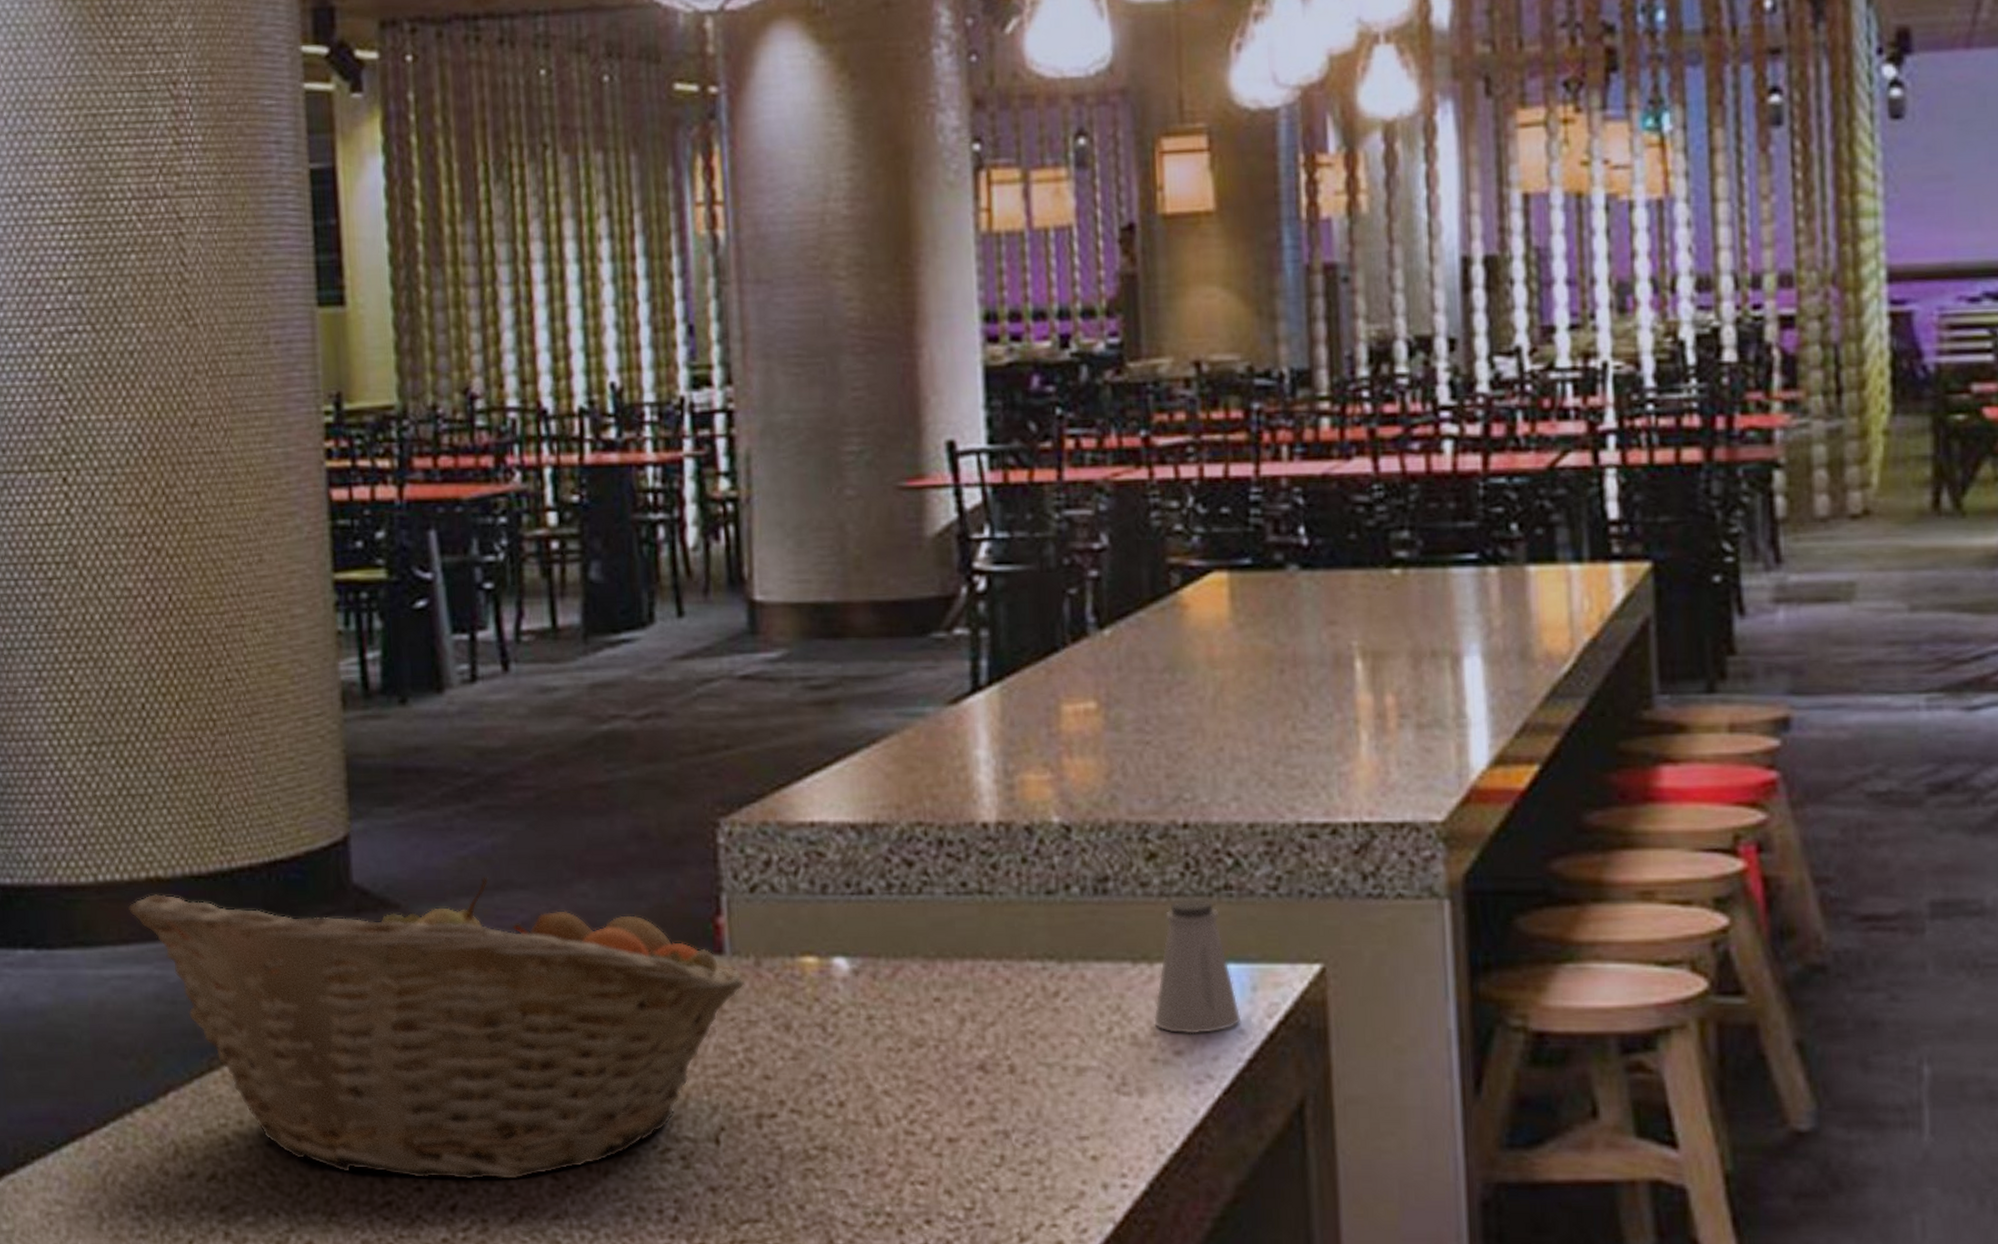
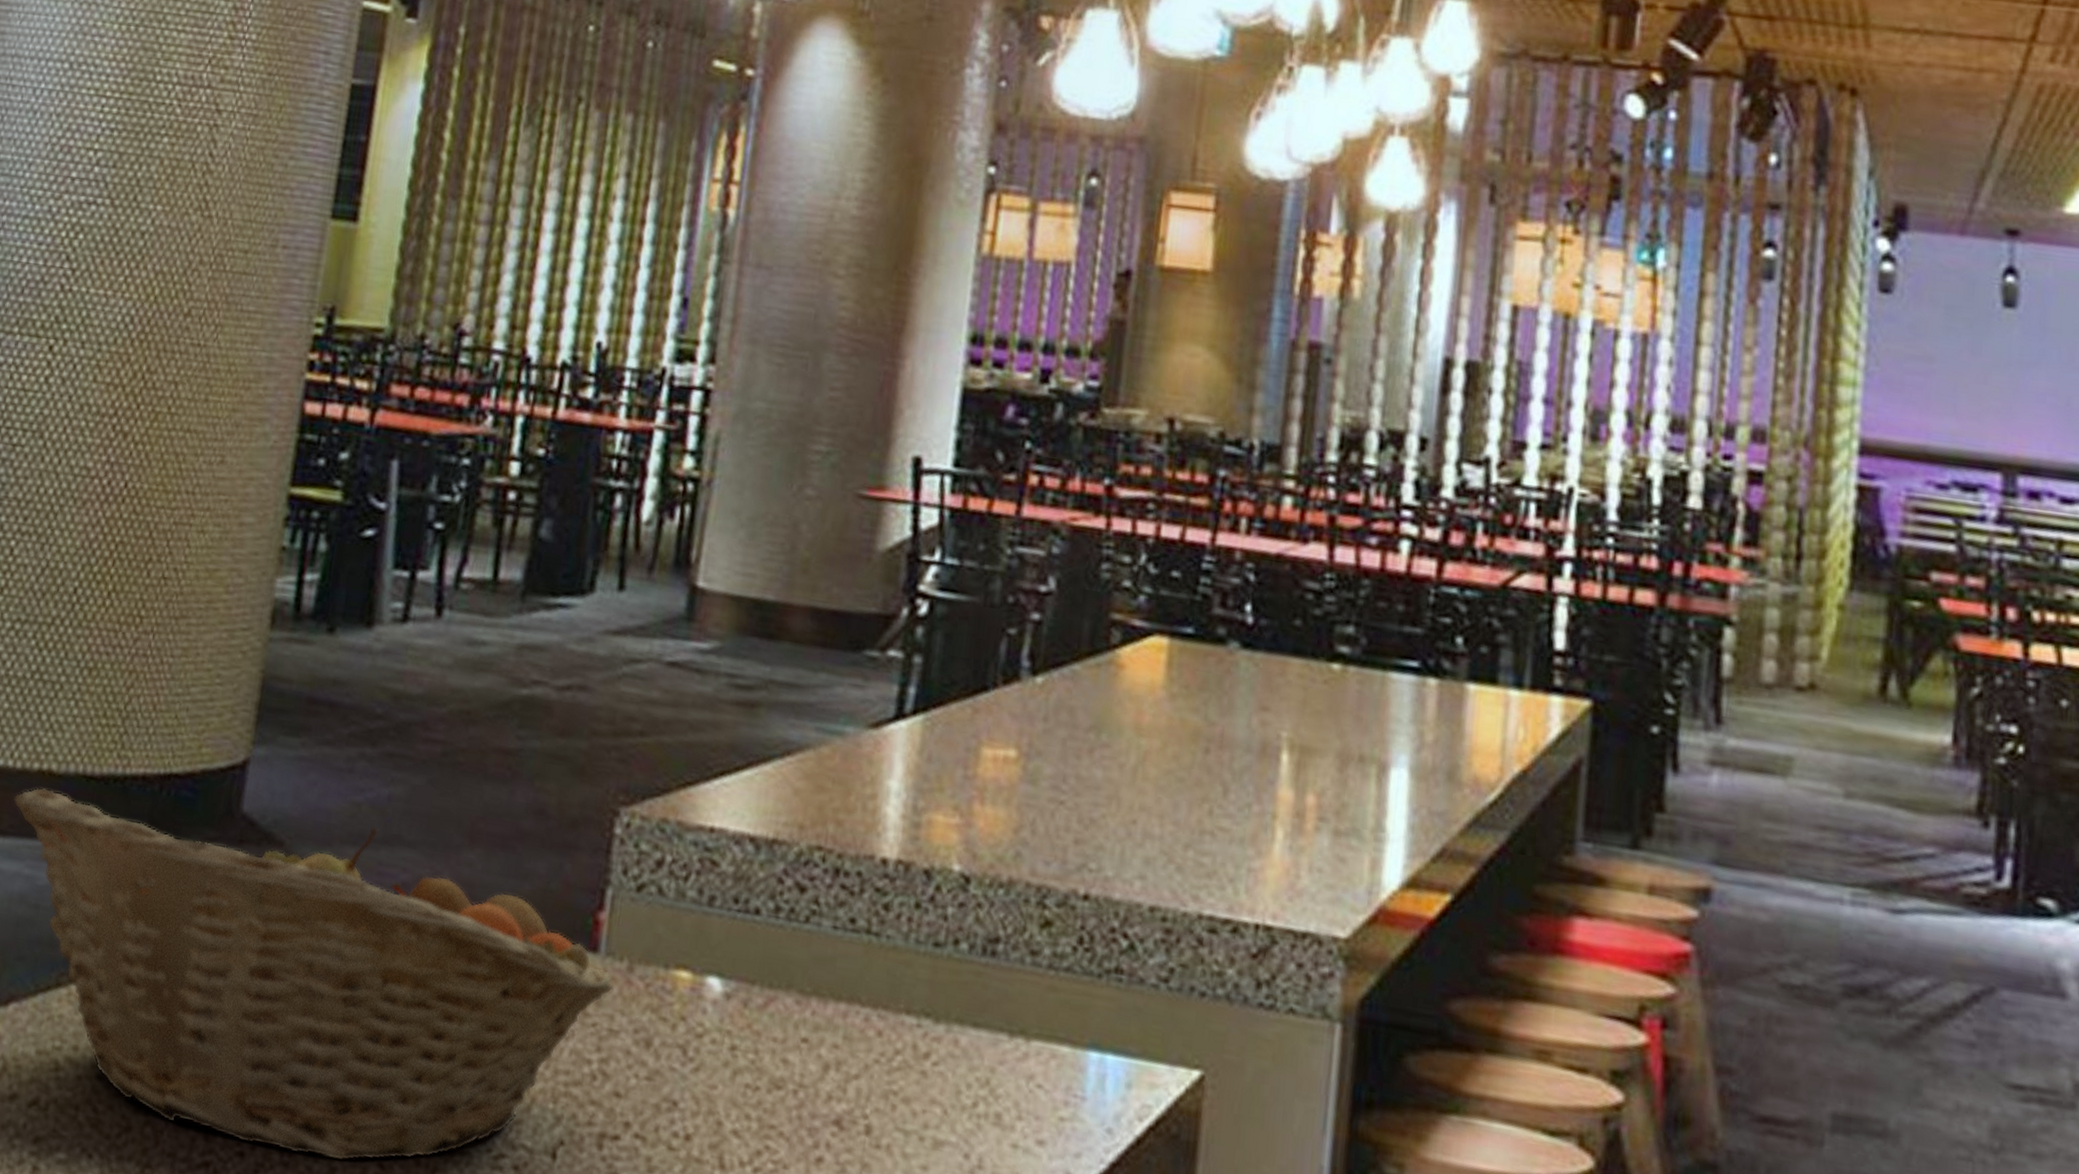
saltshaker: present [1154,898,1241,1034] -> none [1021,975,1111,1127]

